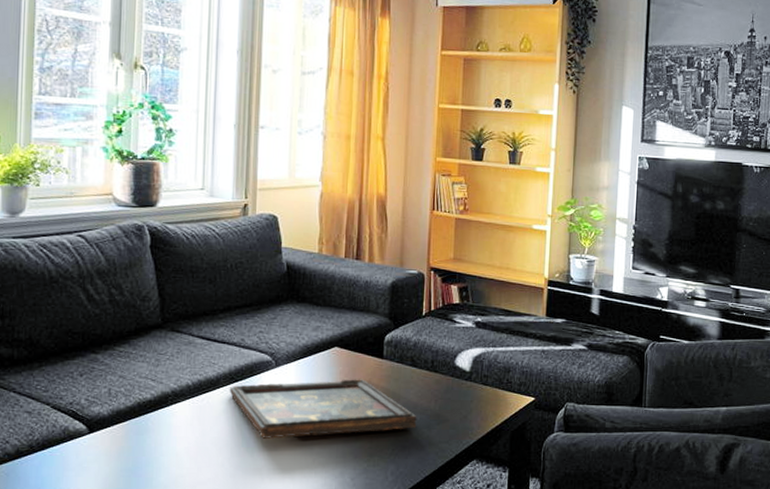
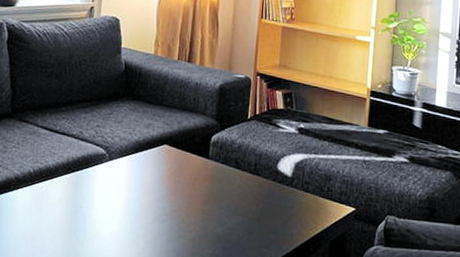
decorative tray: present [229,379,417,439] -> none [66,175,239,231]

